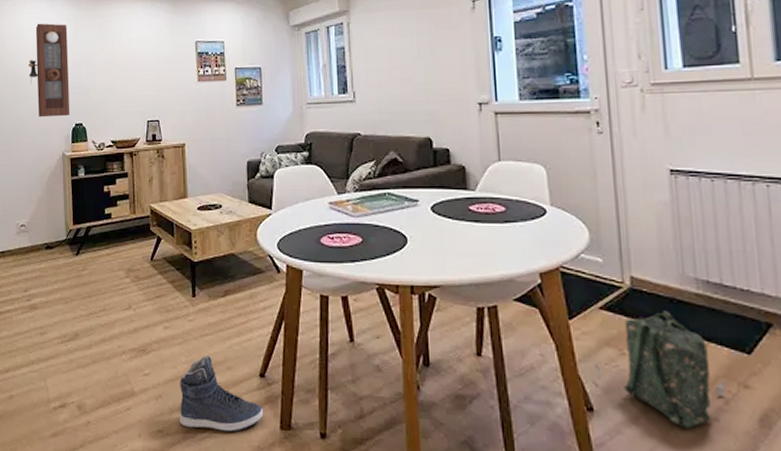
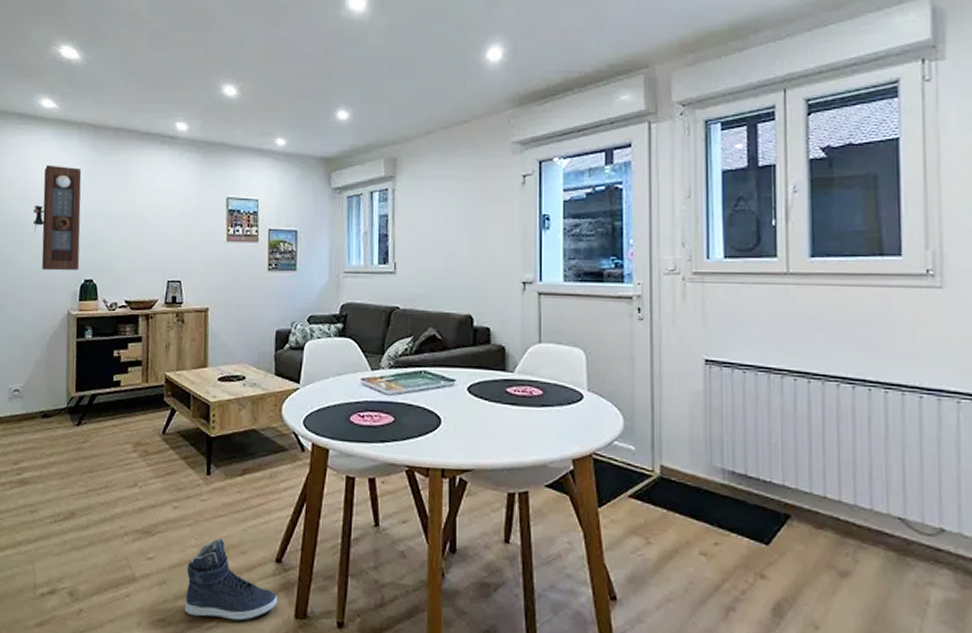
backpack: present [594,310,726,429] -> none [620,500,744,618]

